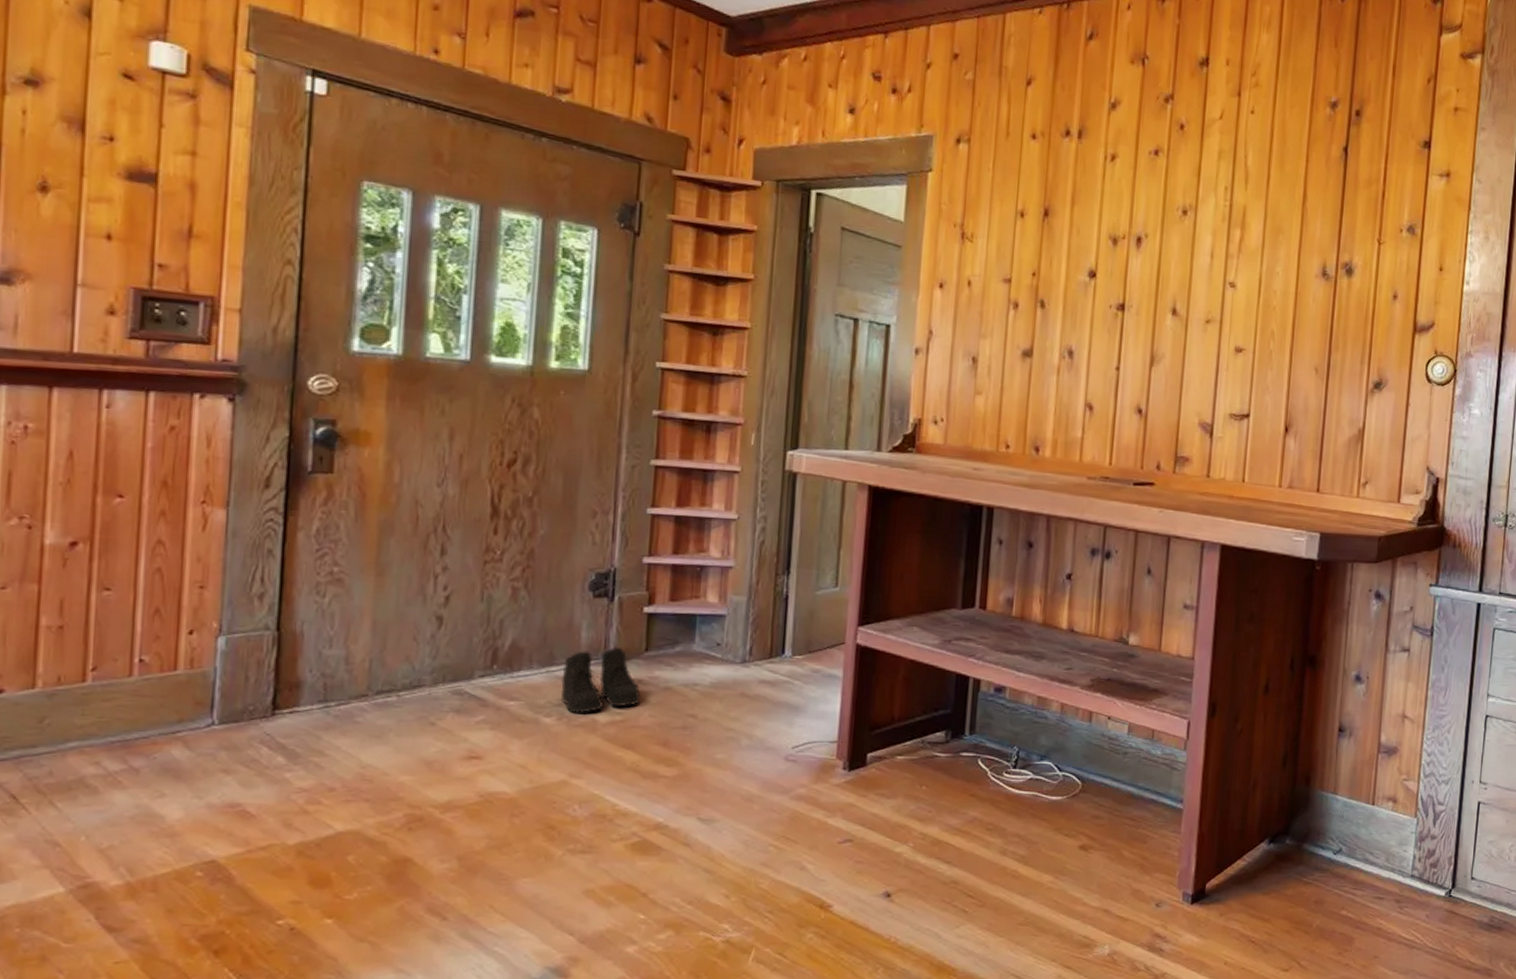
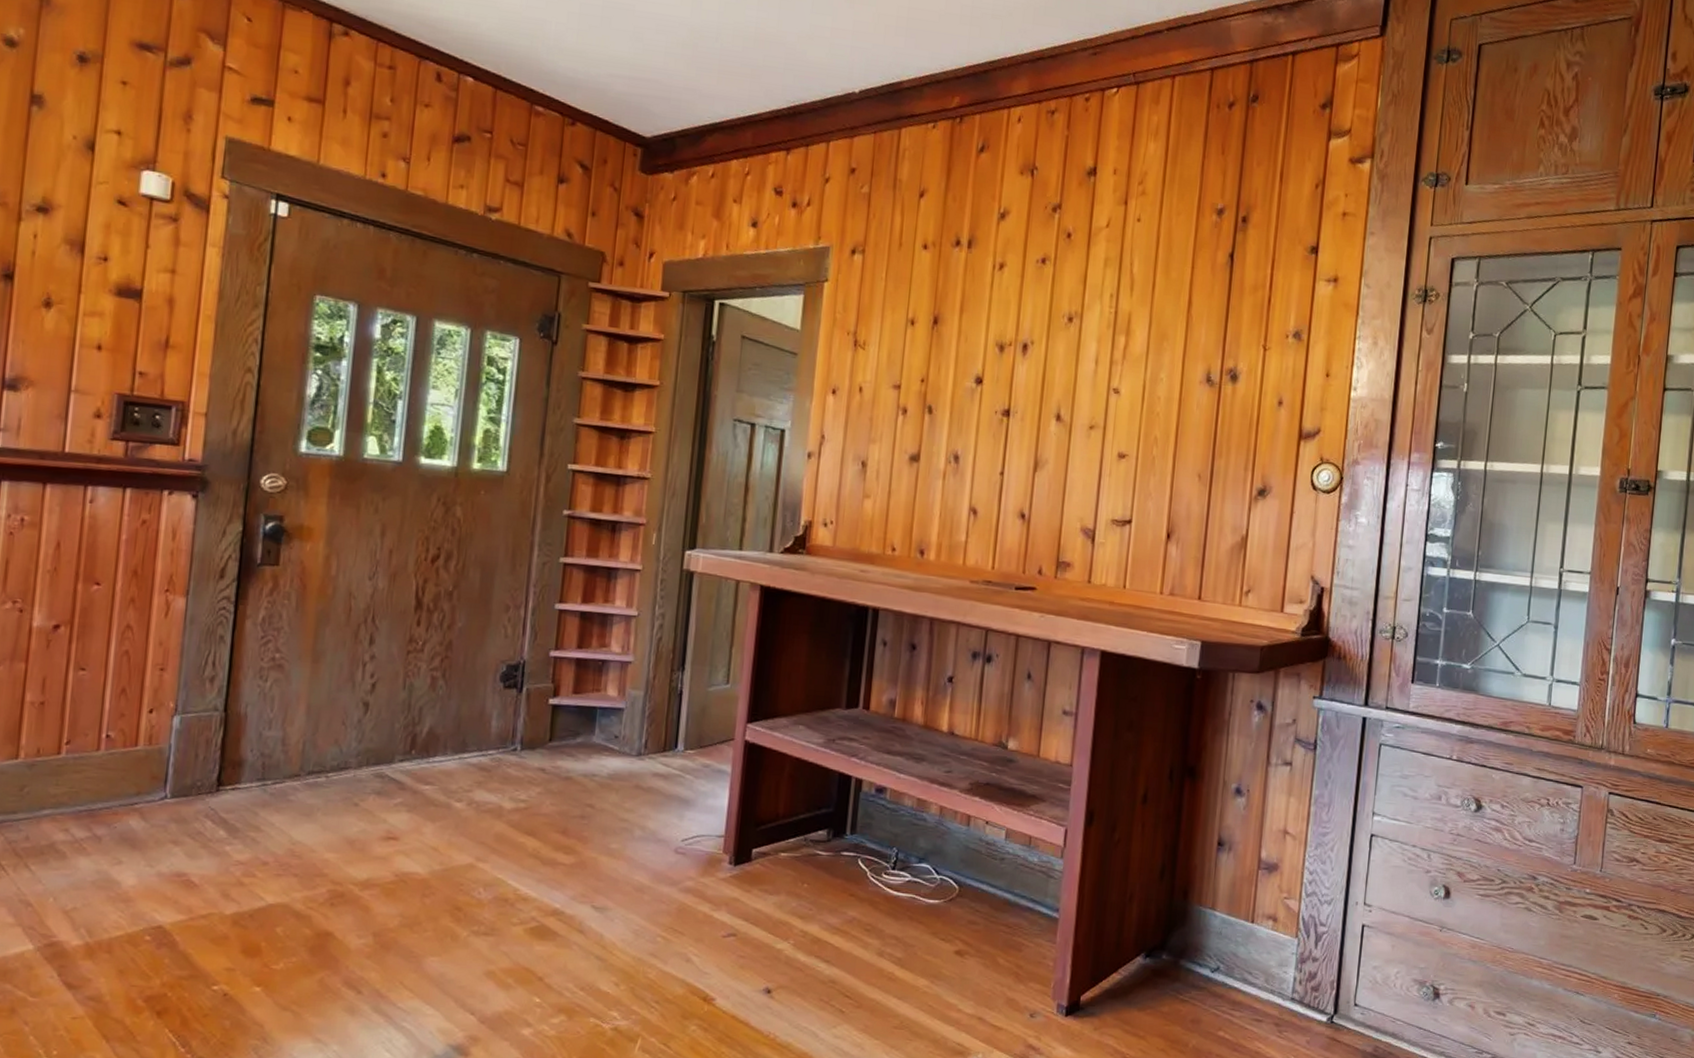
boots: present [560,647,641,713] -> none [470,736,544,800]

